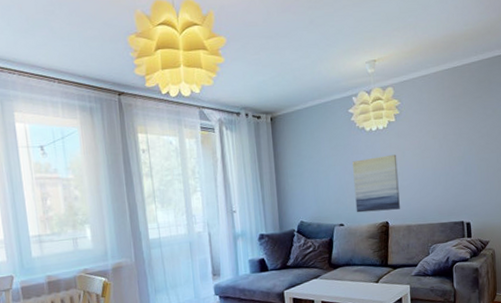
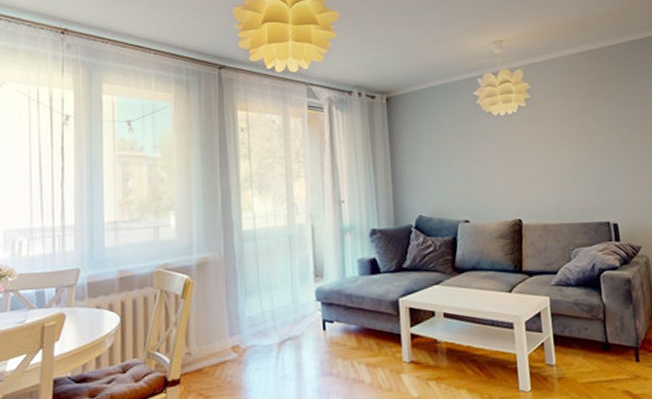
wall art: present [353,154,400,213] -> none [479,142,535,208]

